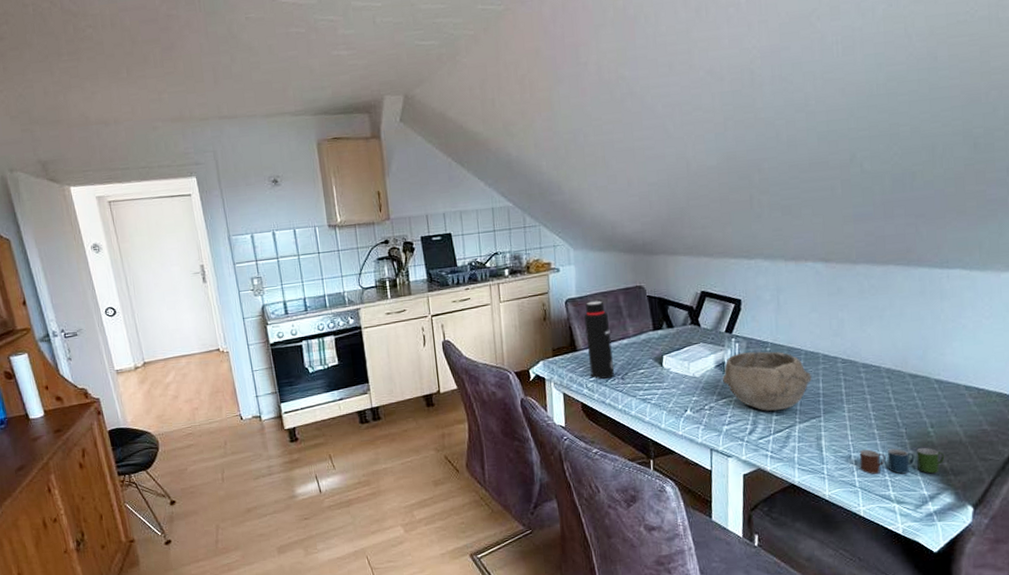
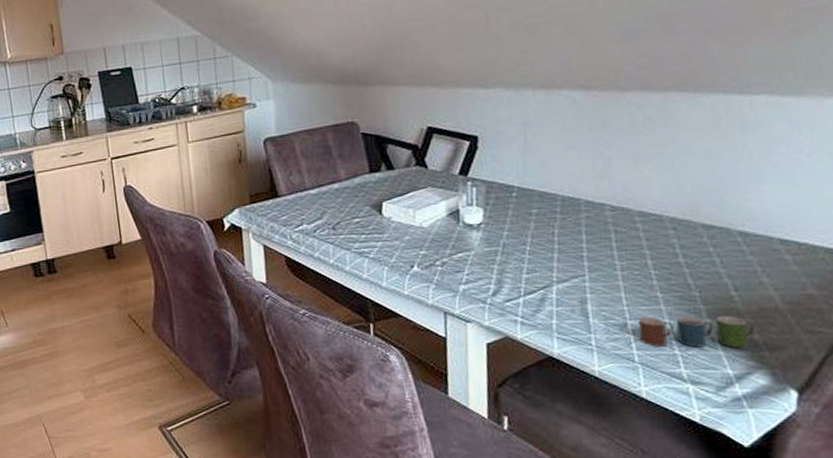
water bottle: present [584,300,615,379] -> none [286,139,324,229]
bowl: present [723,351,812,412] -> none [457,196,572,269]

